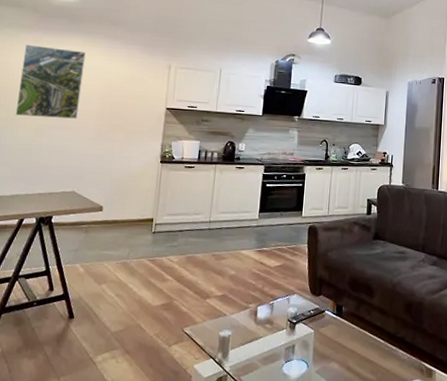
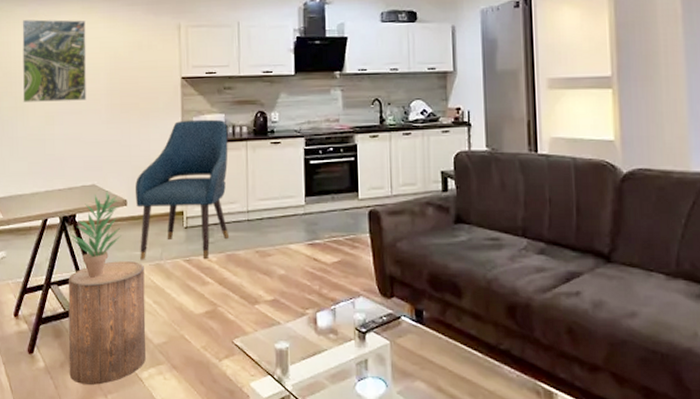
stool: none [25,258,111,368] -> present [68,261,146,385]
potted plant: none [44,197,96,273] -> present [70,191,121,278]
chair: none [108,143,201,260] -> present [135,119,229,260]

